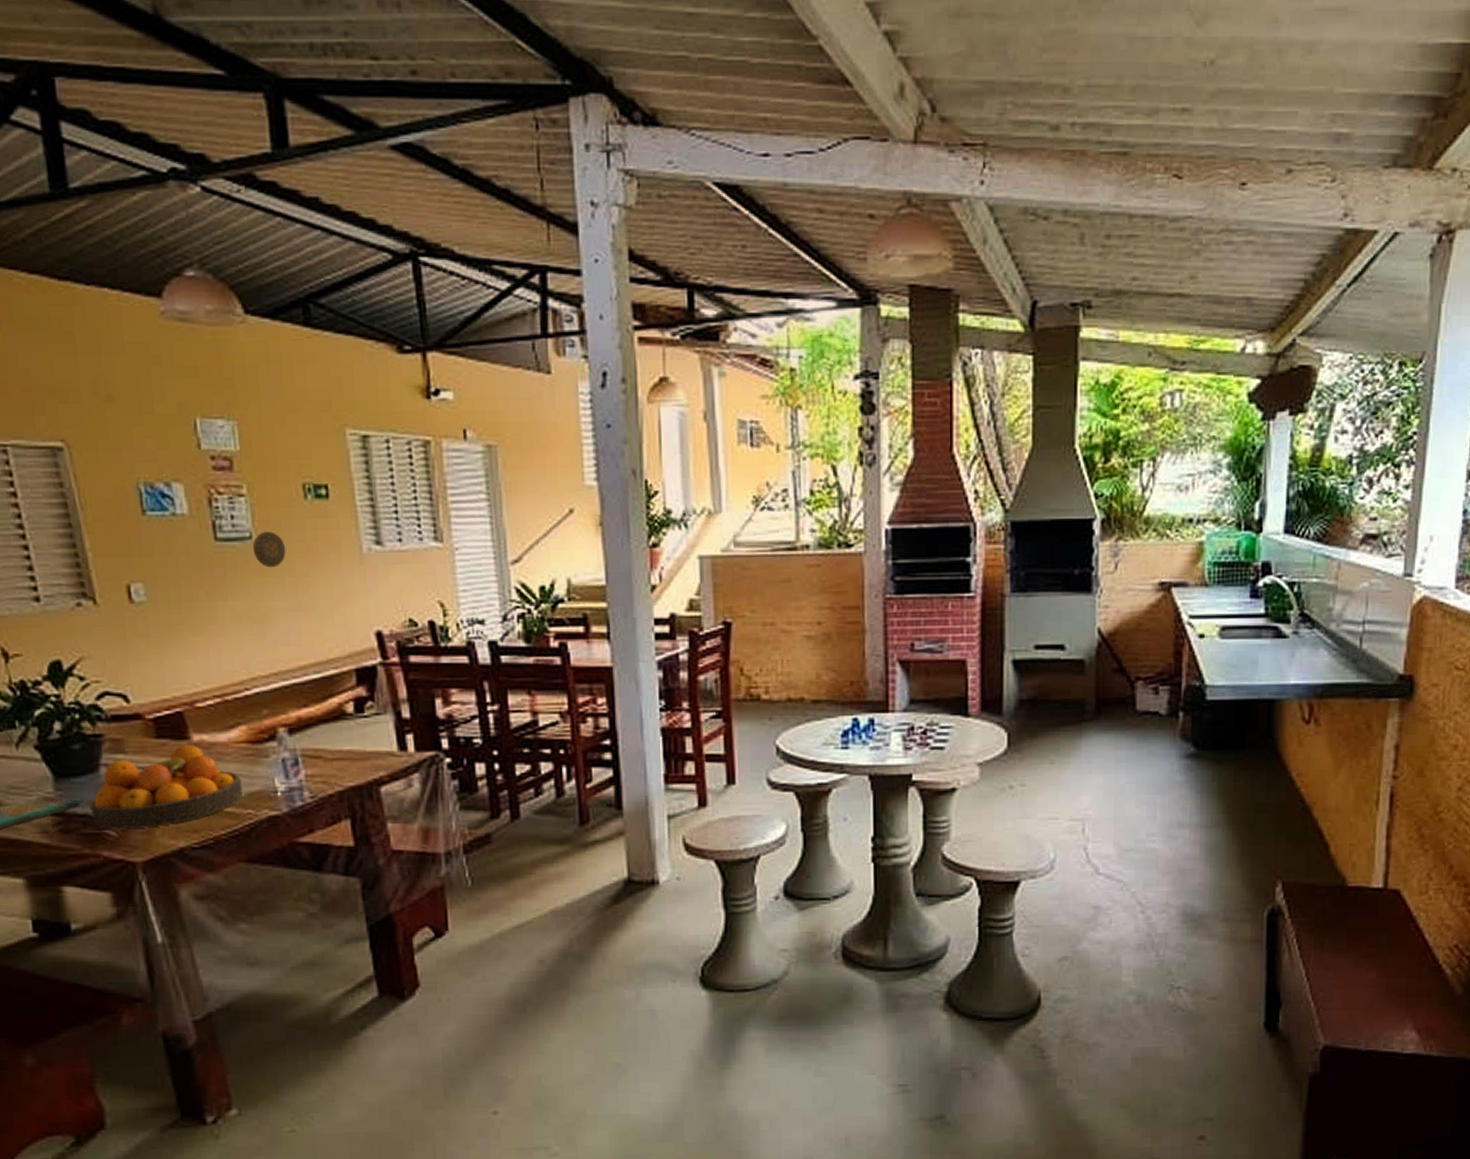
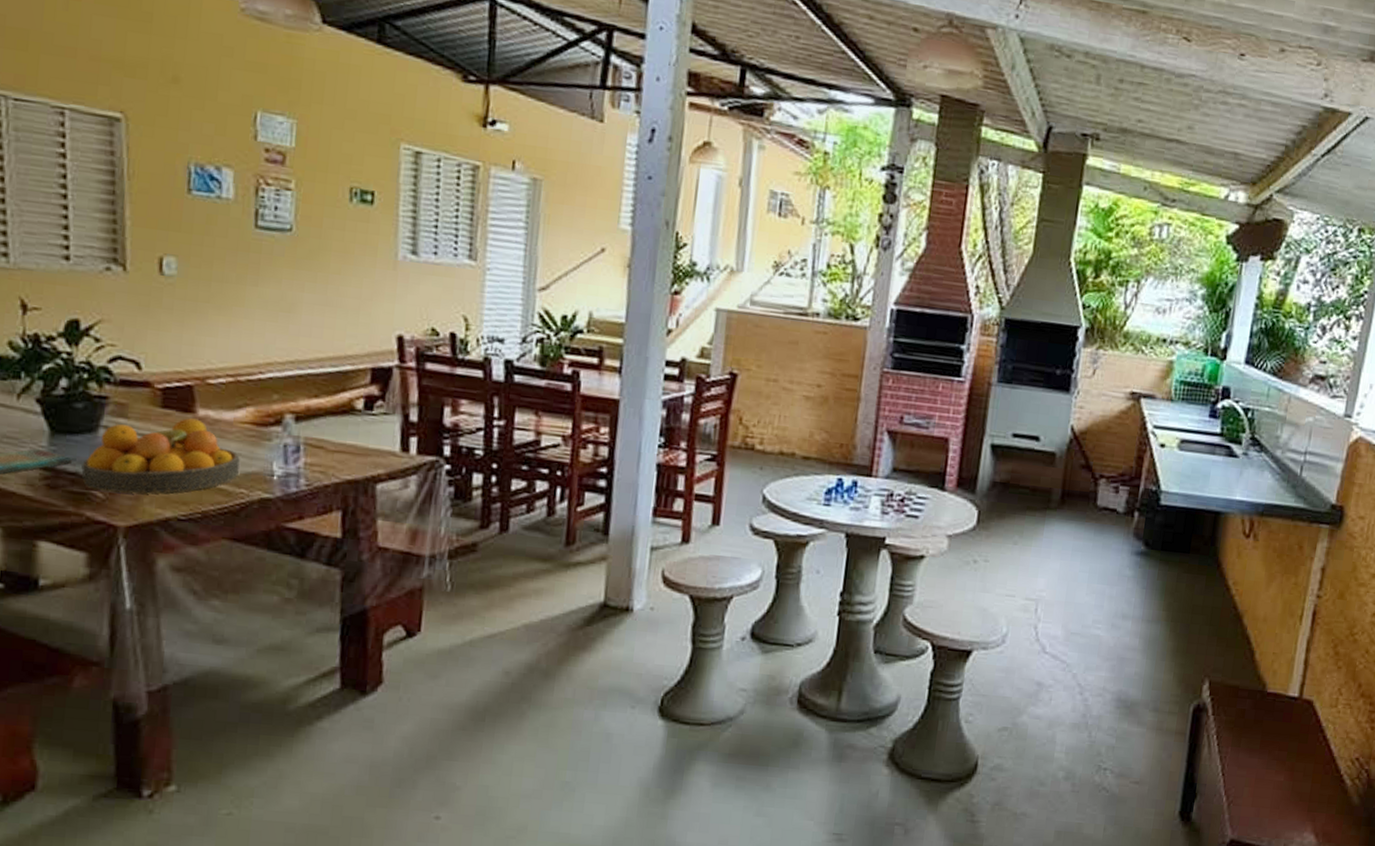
decorative plate: present [252,531,286,568] -> none [290,226,324,262]

